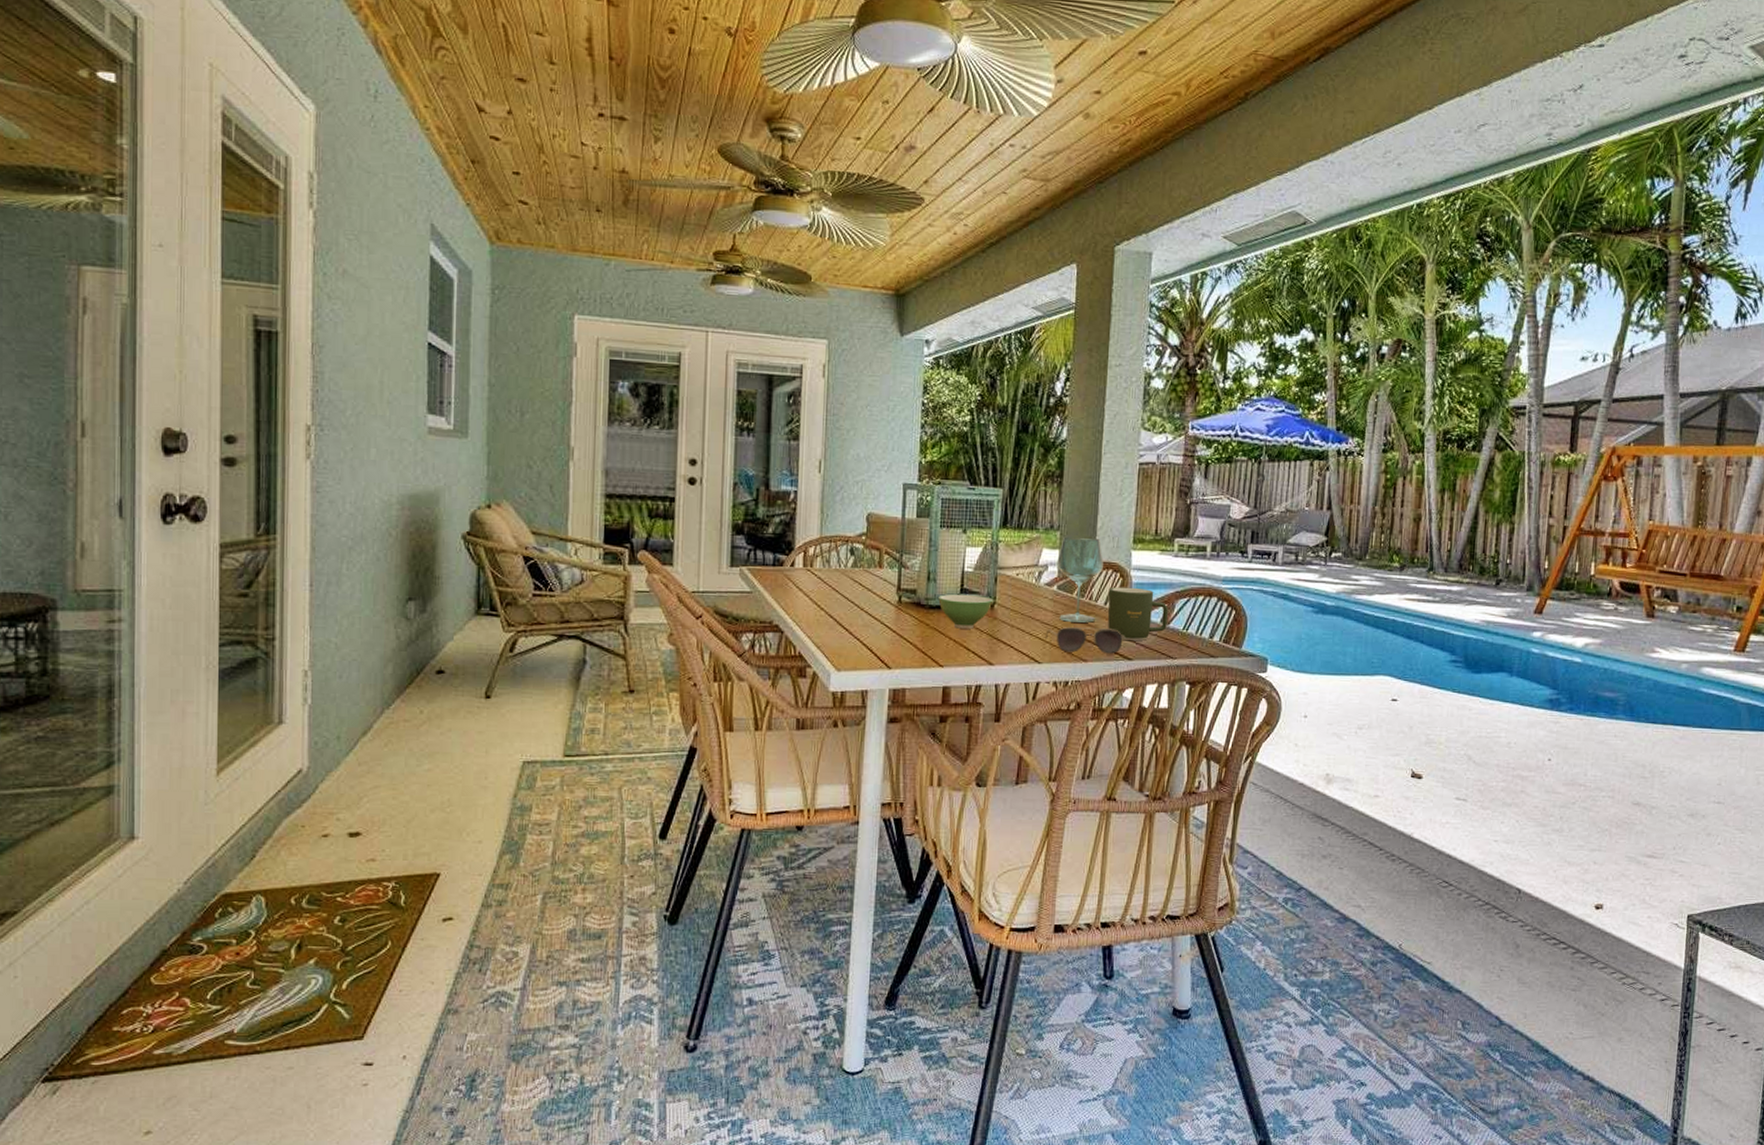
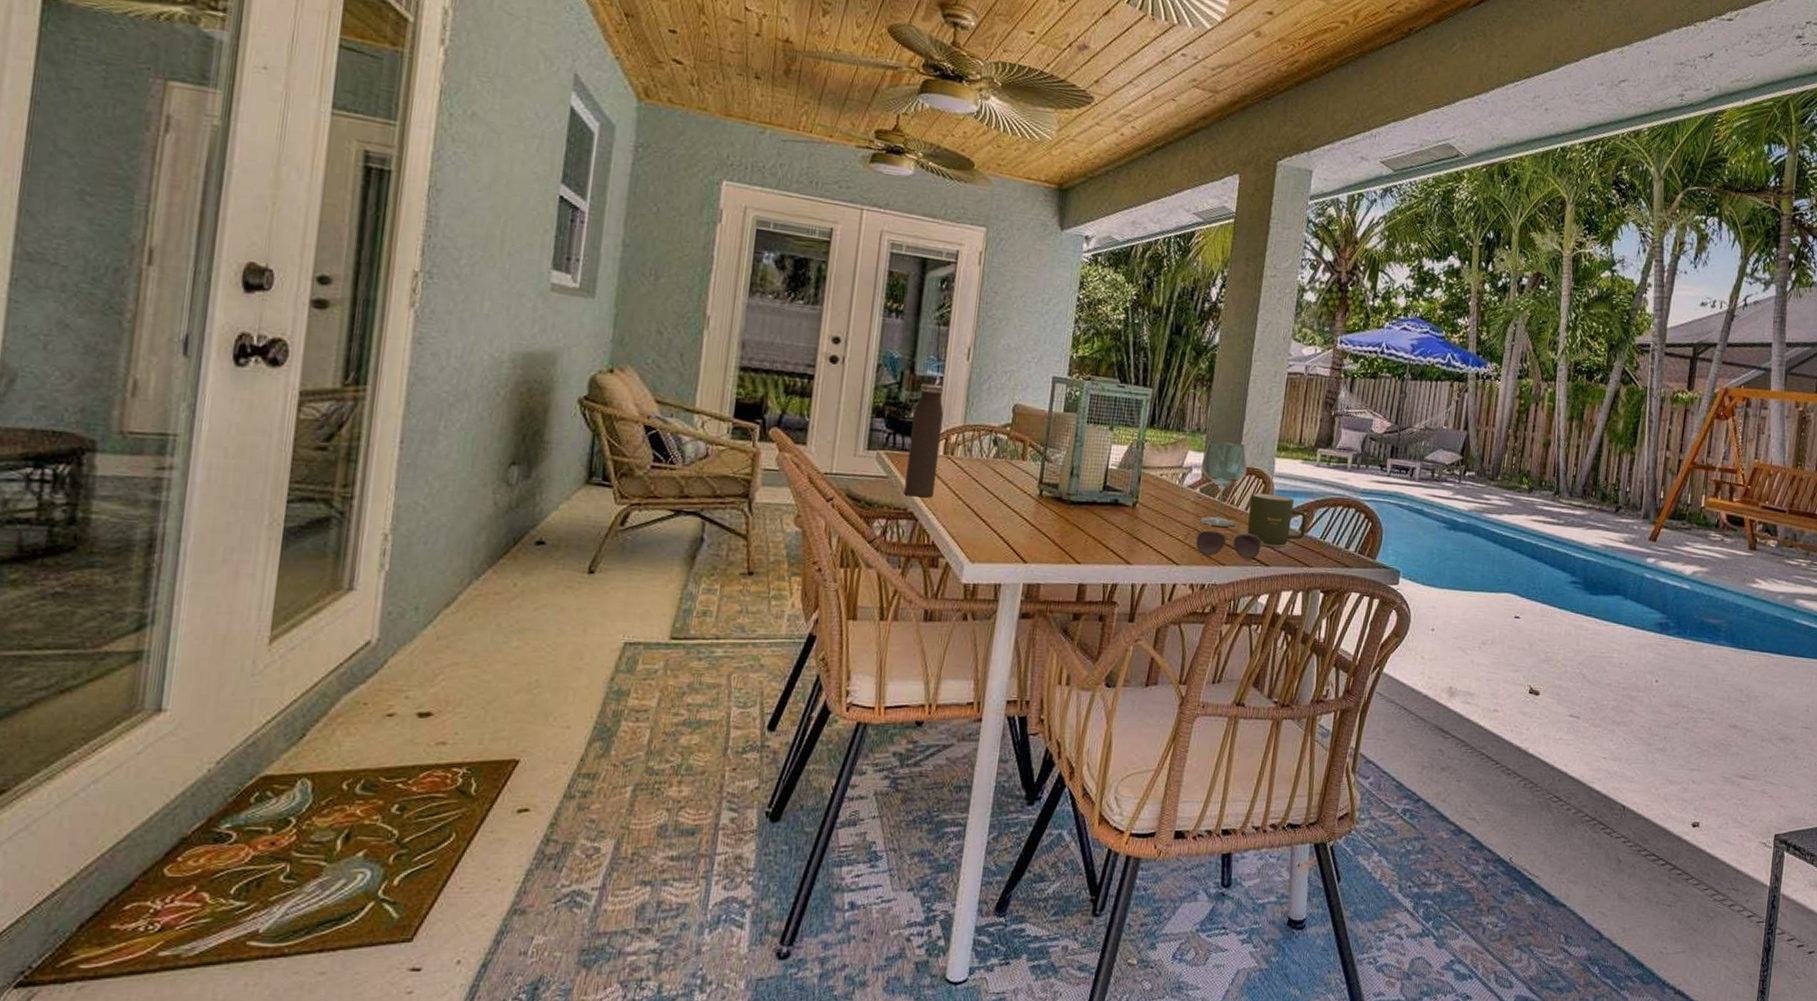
water bottle: none [768,498,801,610] -> present [904,383,944,498]
bowl: present [938,593,994,629] -> none [1080,490,1136,527]

